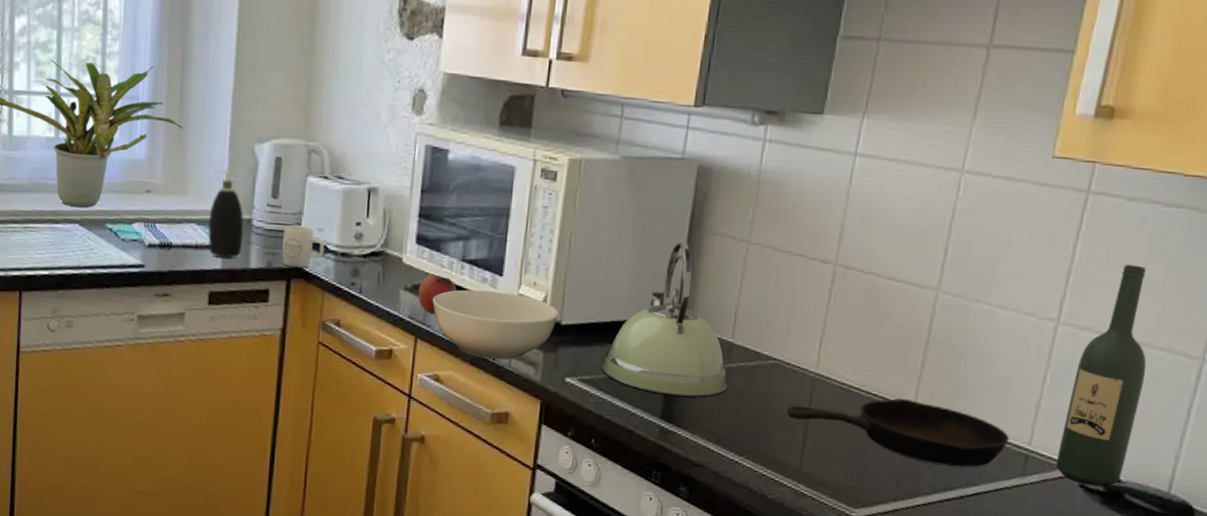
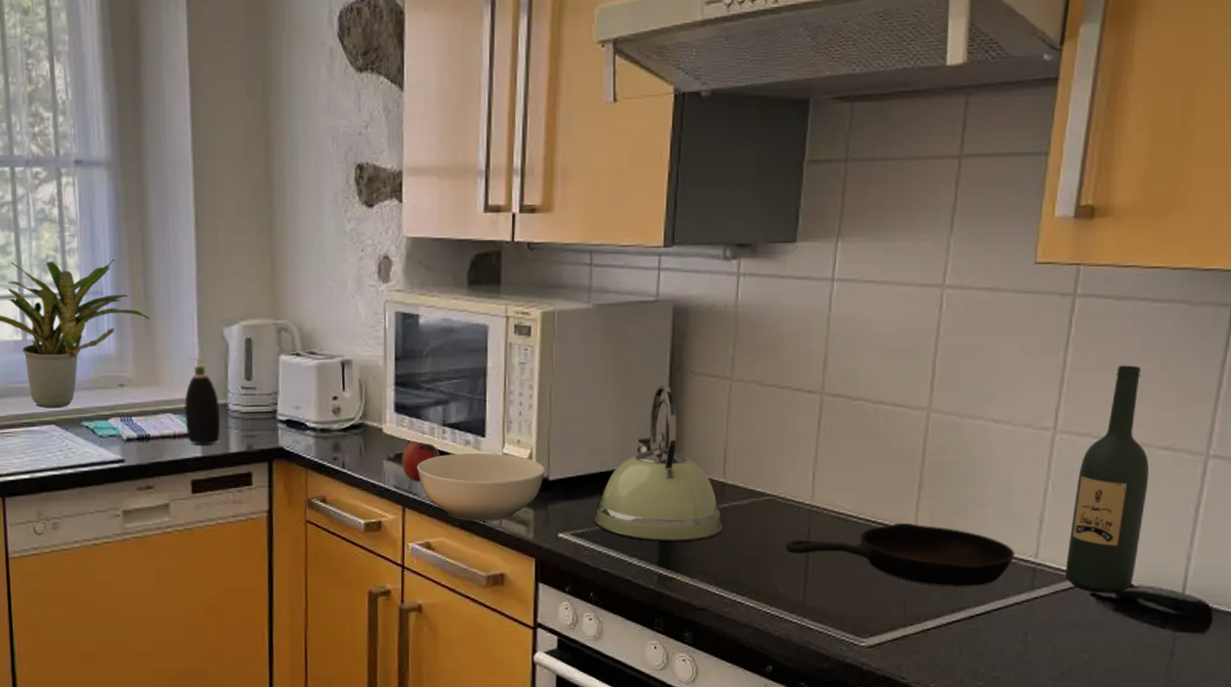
mug: present [281,225,324,268] -> none [260,405,303,447]

